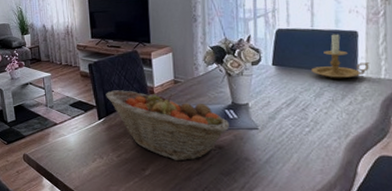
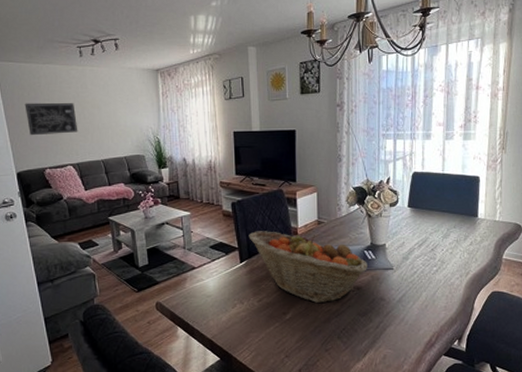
candle holder: present [310,32,370,79] -> none [440,177,488,221]

